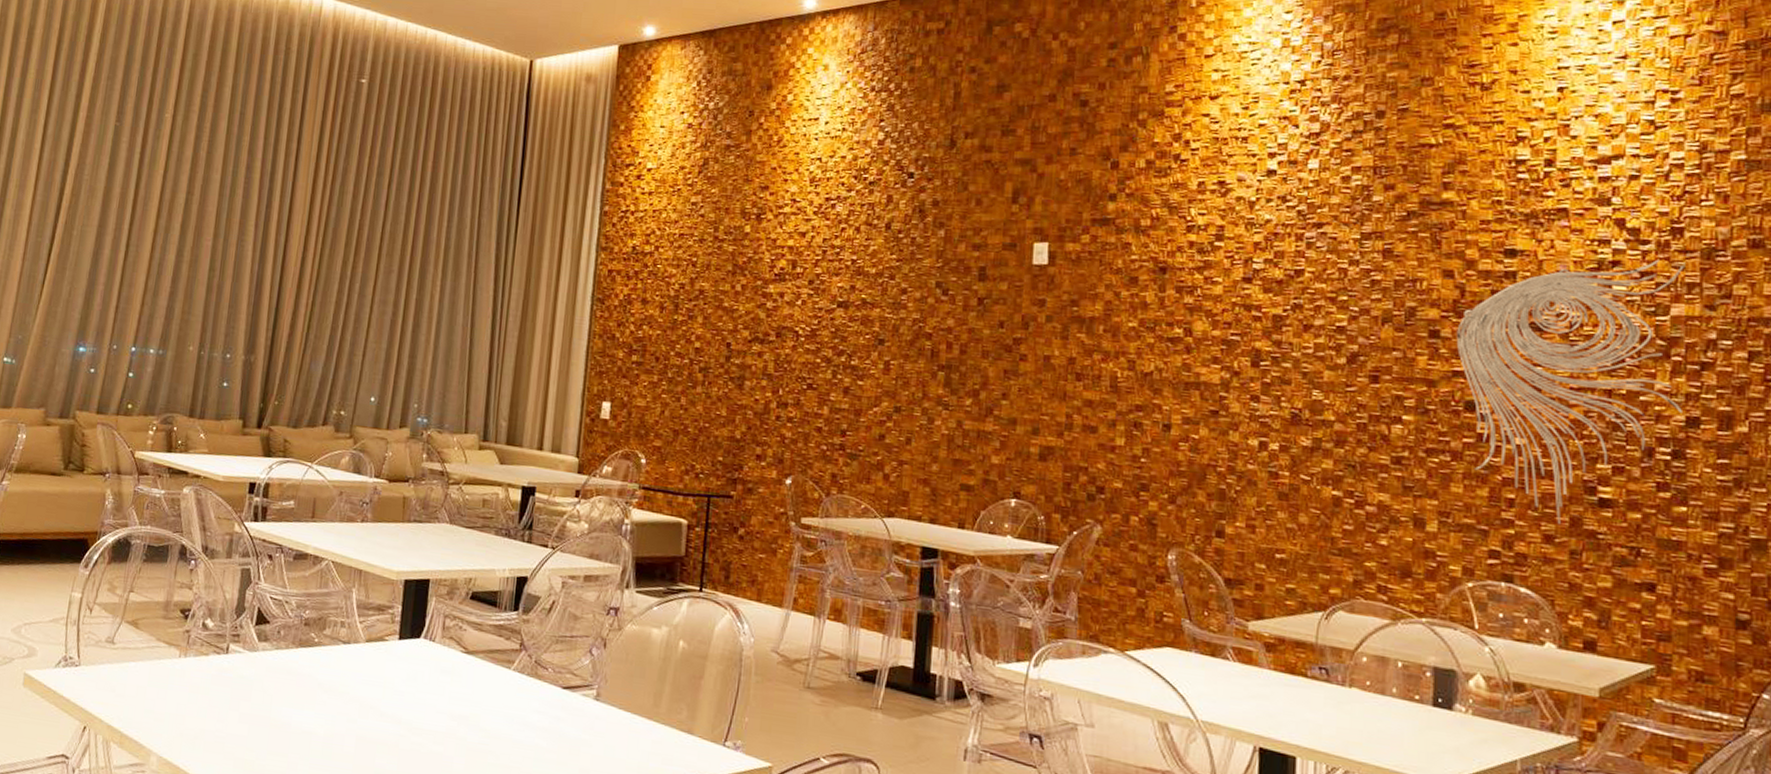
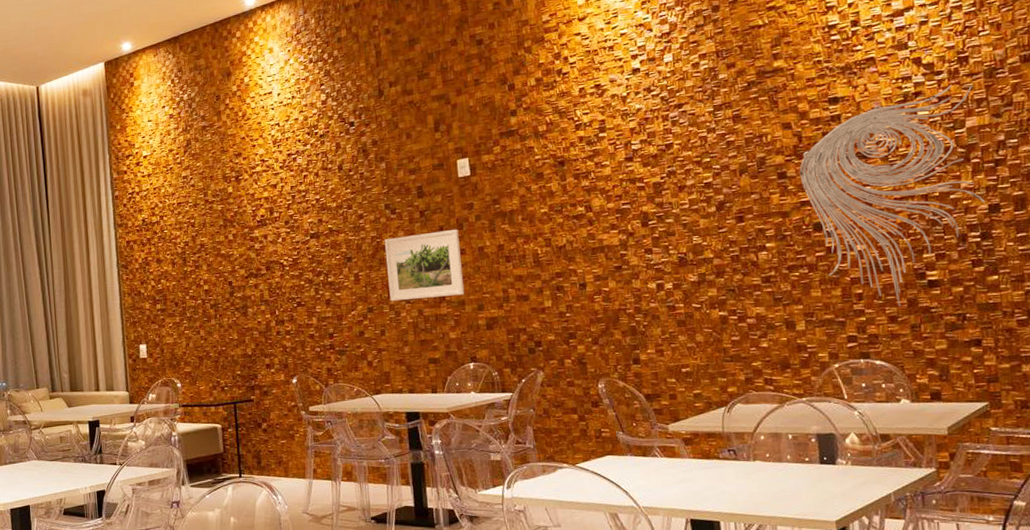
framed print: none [924,324,1022,412] -> present [384,228,465,302]

